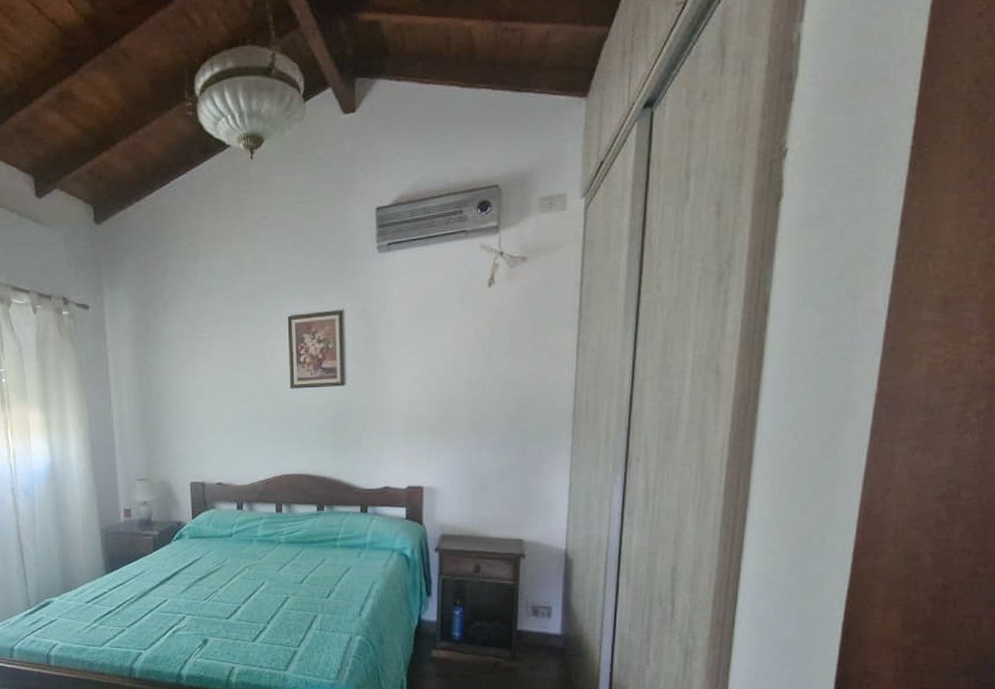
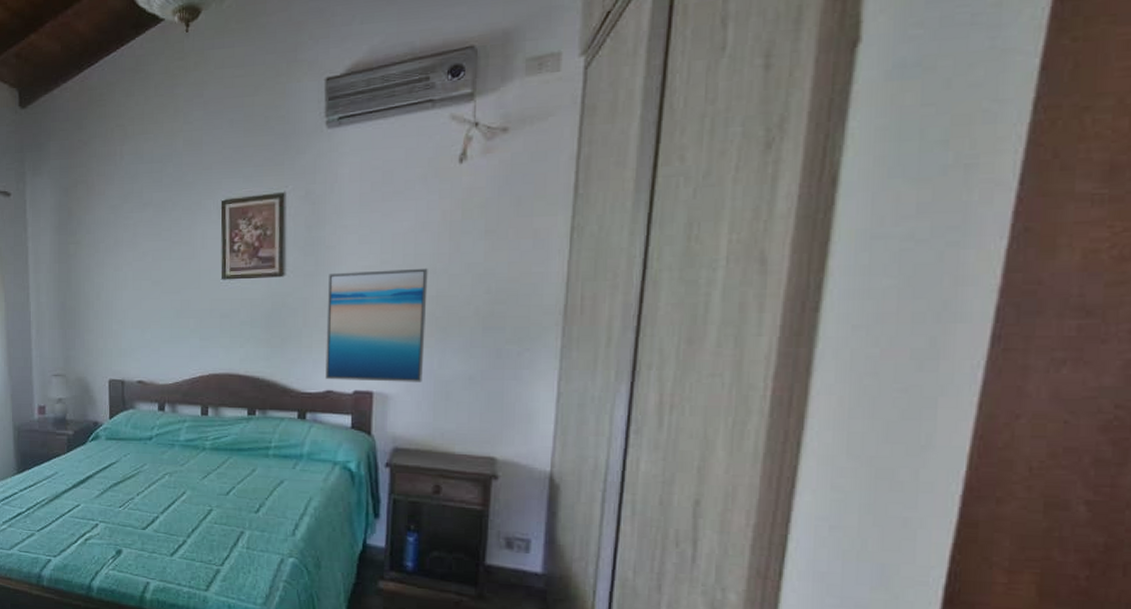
wall art: none [382,378,465,478] -> present [325,268,428,382]

